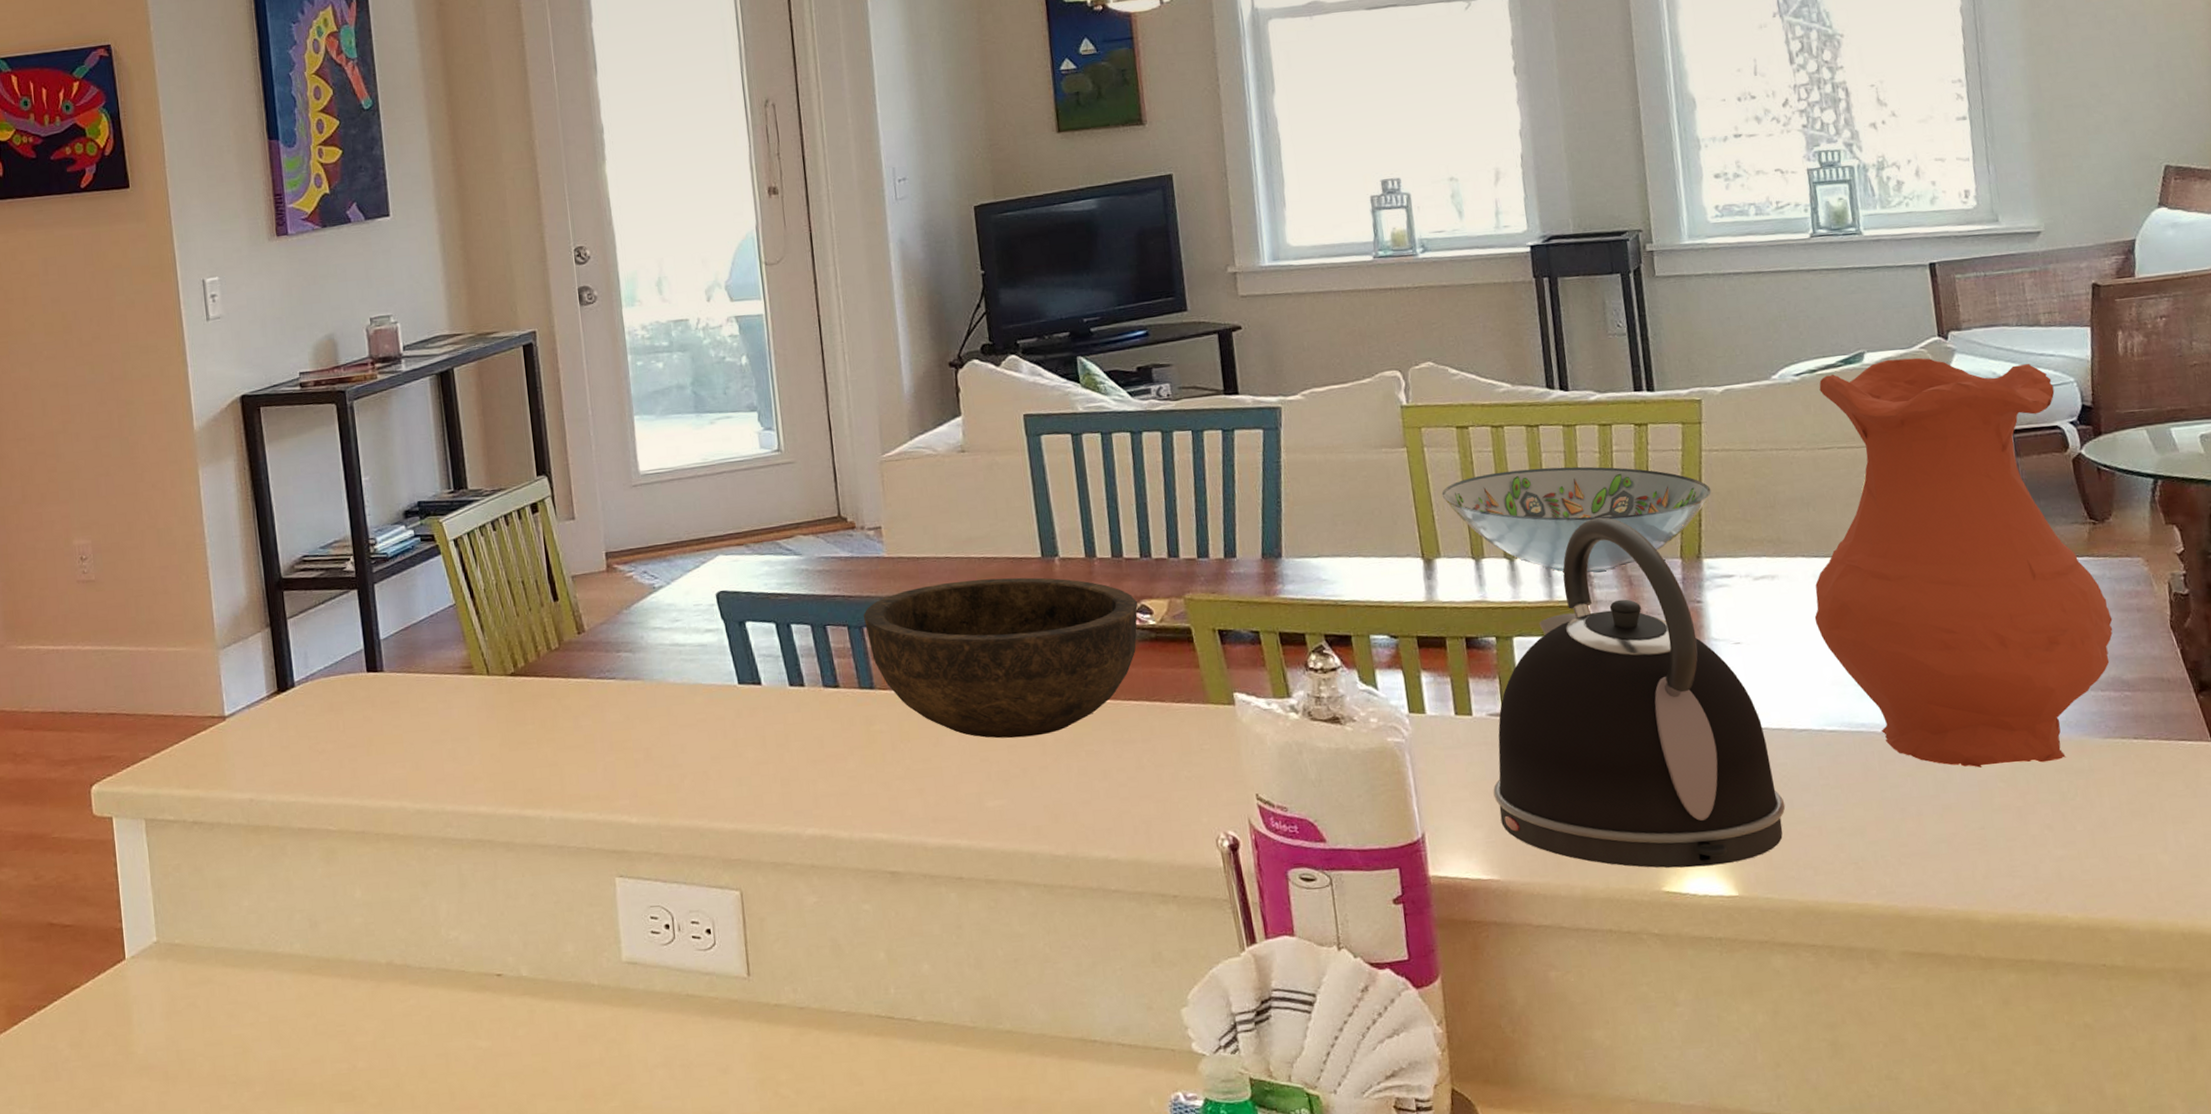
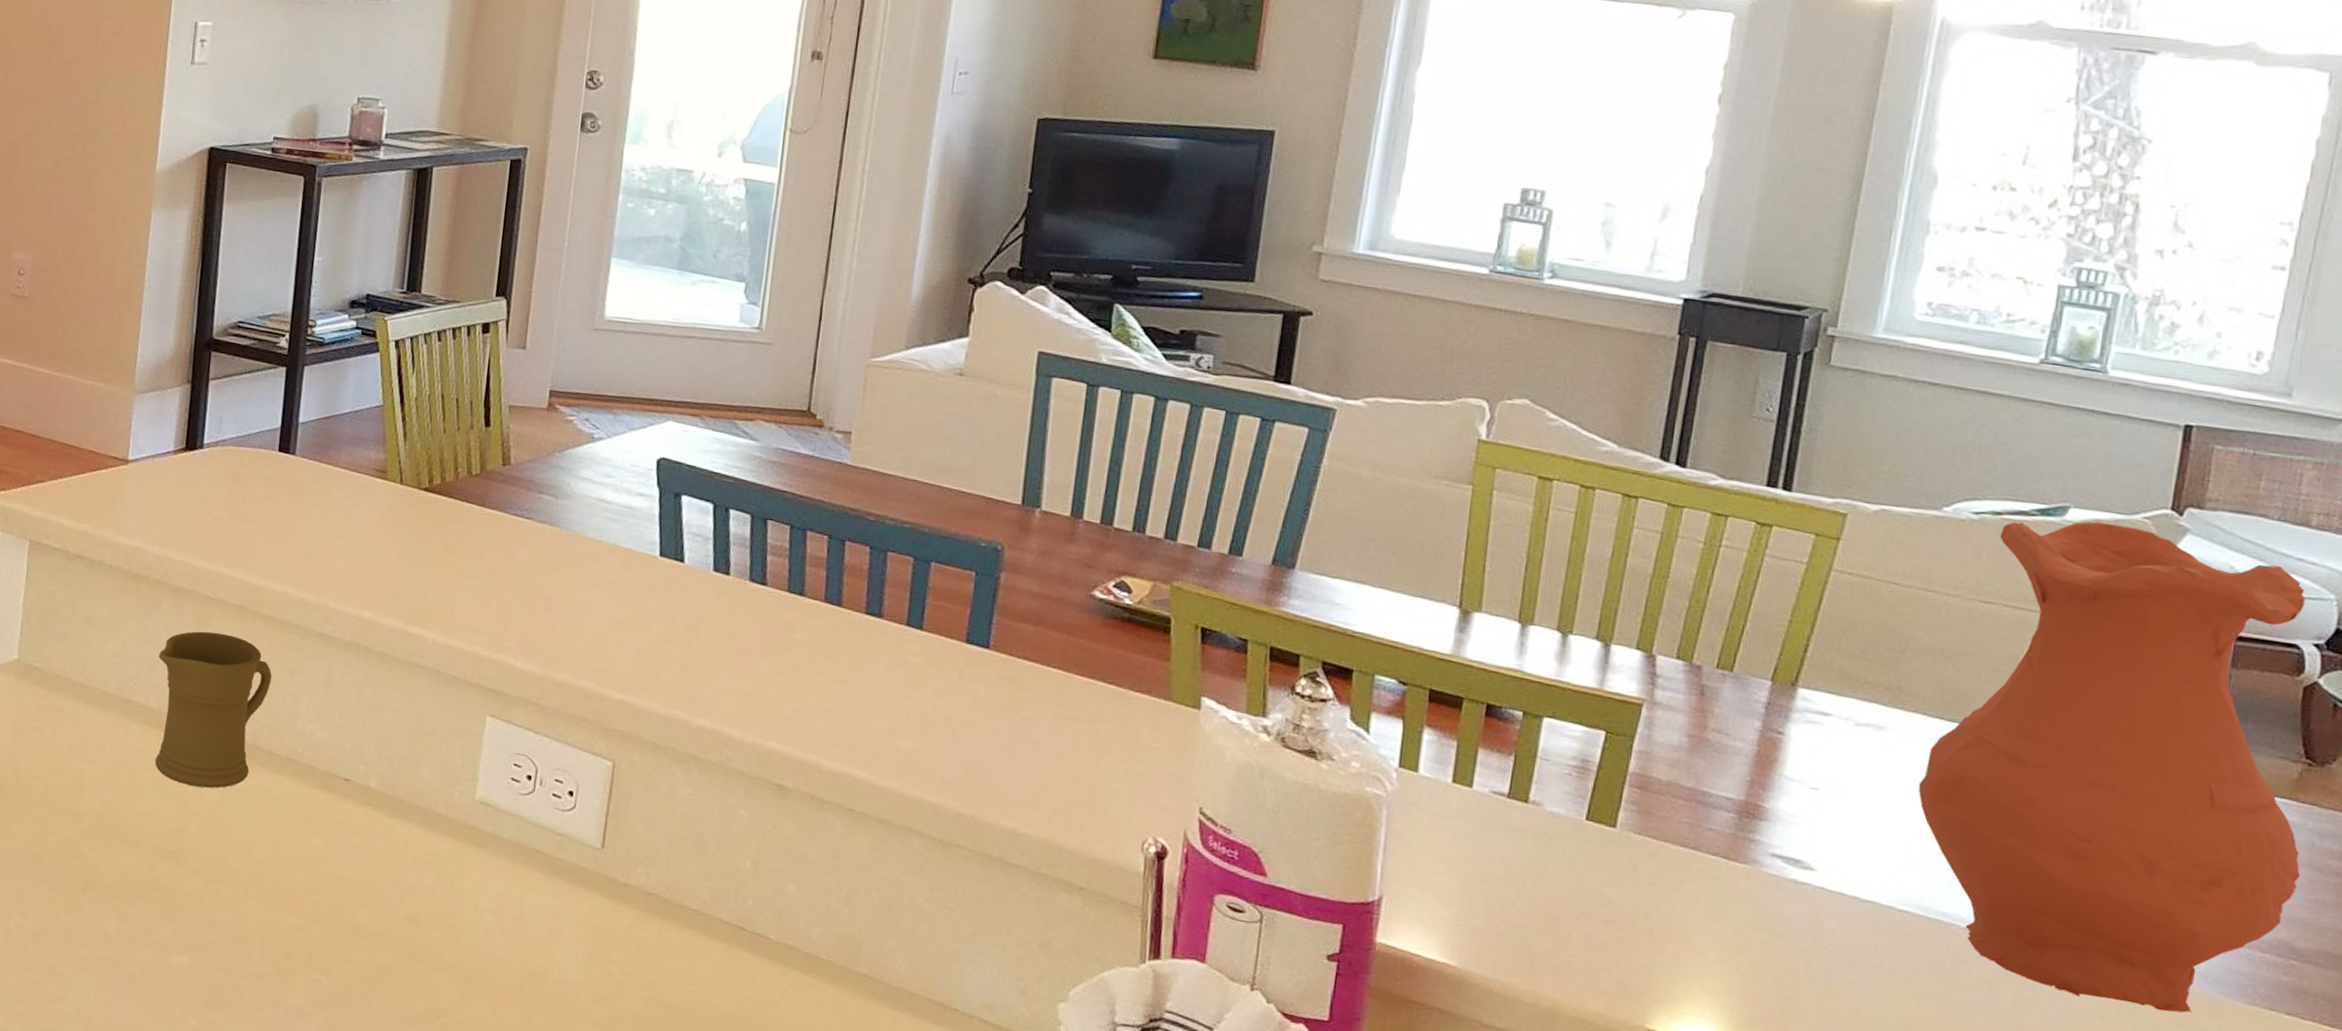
mug: none [294,862,408,1022] -> present [154,631,272,788]
bowl: present [863,577,1138,739] -> none [809,504,1117,689]
decorative bowl: present [1441,466,1711,572] -> none [1501,535,1831,673]
kettle: present [1493,517,1786,868] -> none [1474,612,1822,1022]

